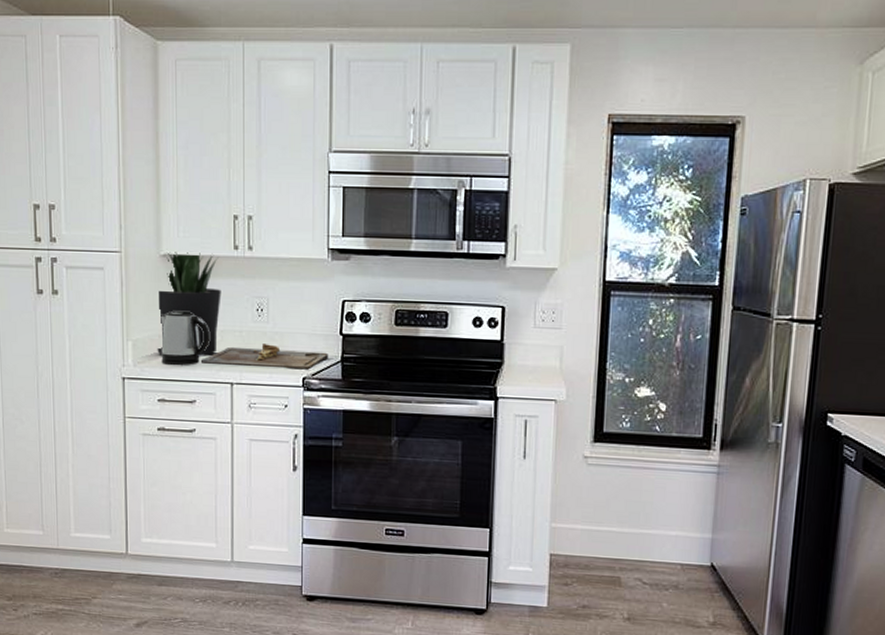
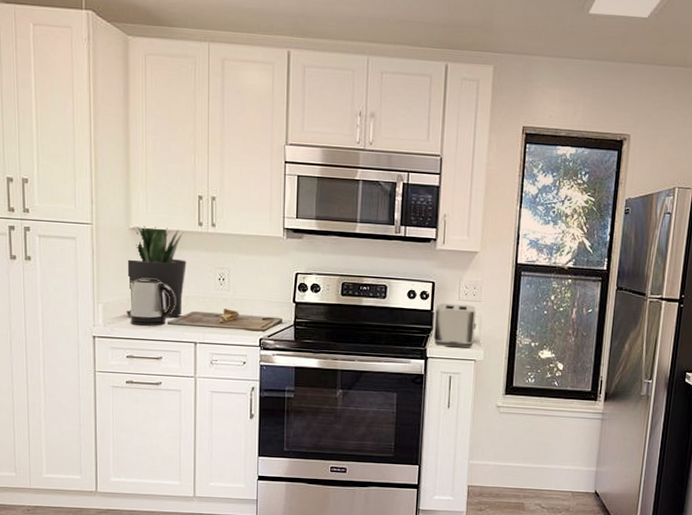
toaster: none [505,332,557,386] -> present [434,303,477,348]

